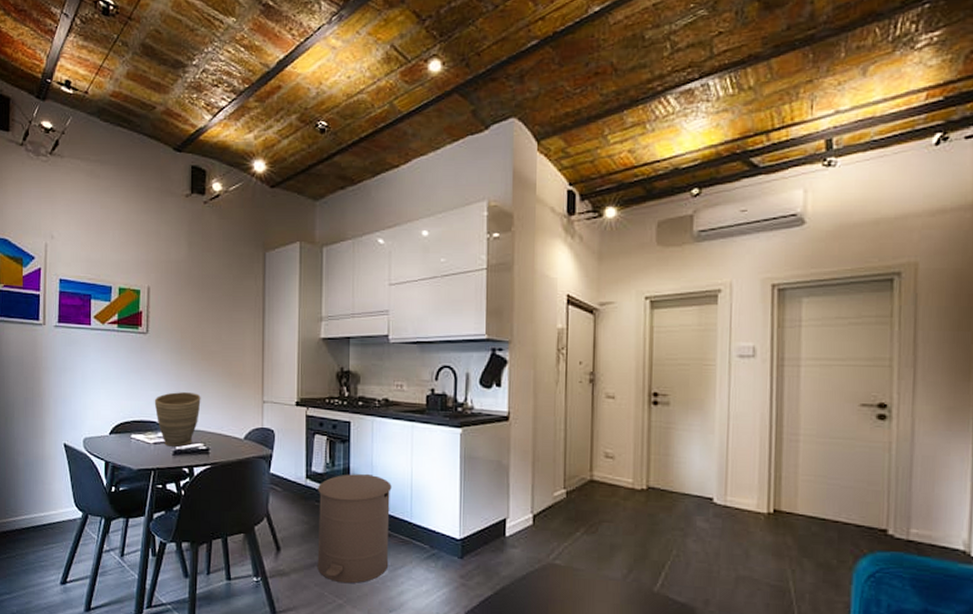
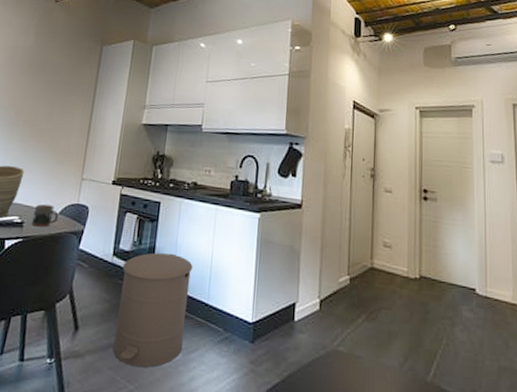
mug: none [217,430,243,453] -> present [31,204,58,227]

